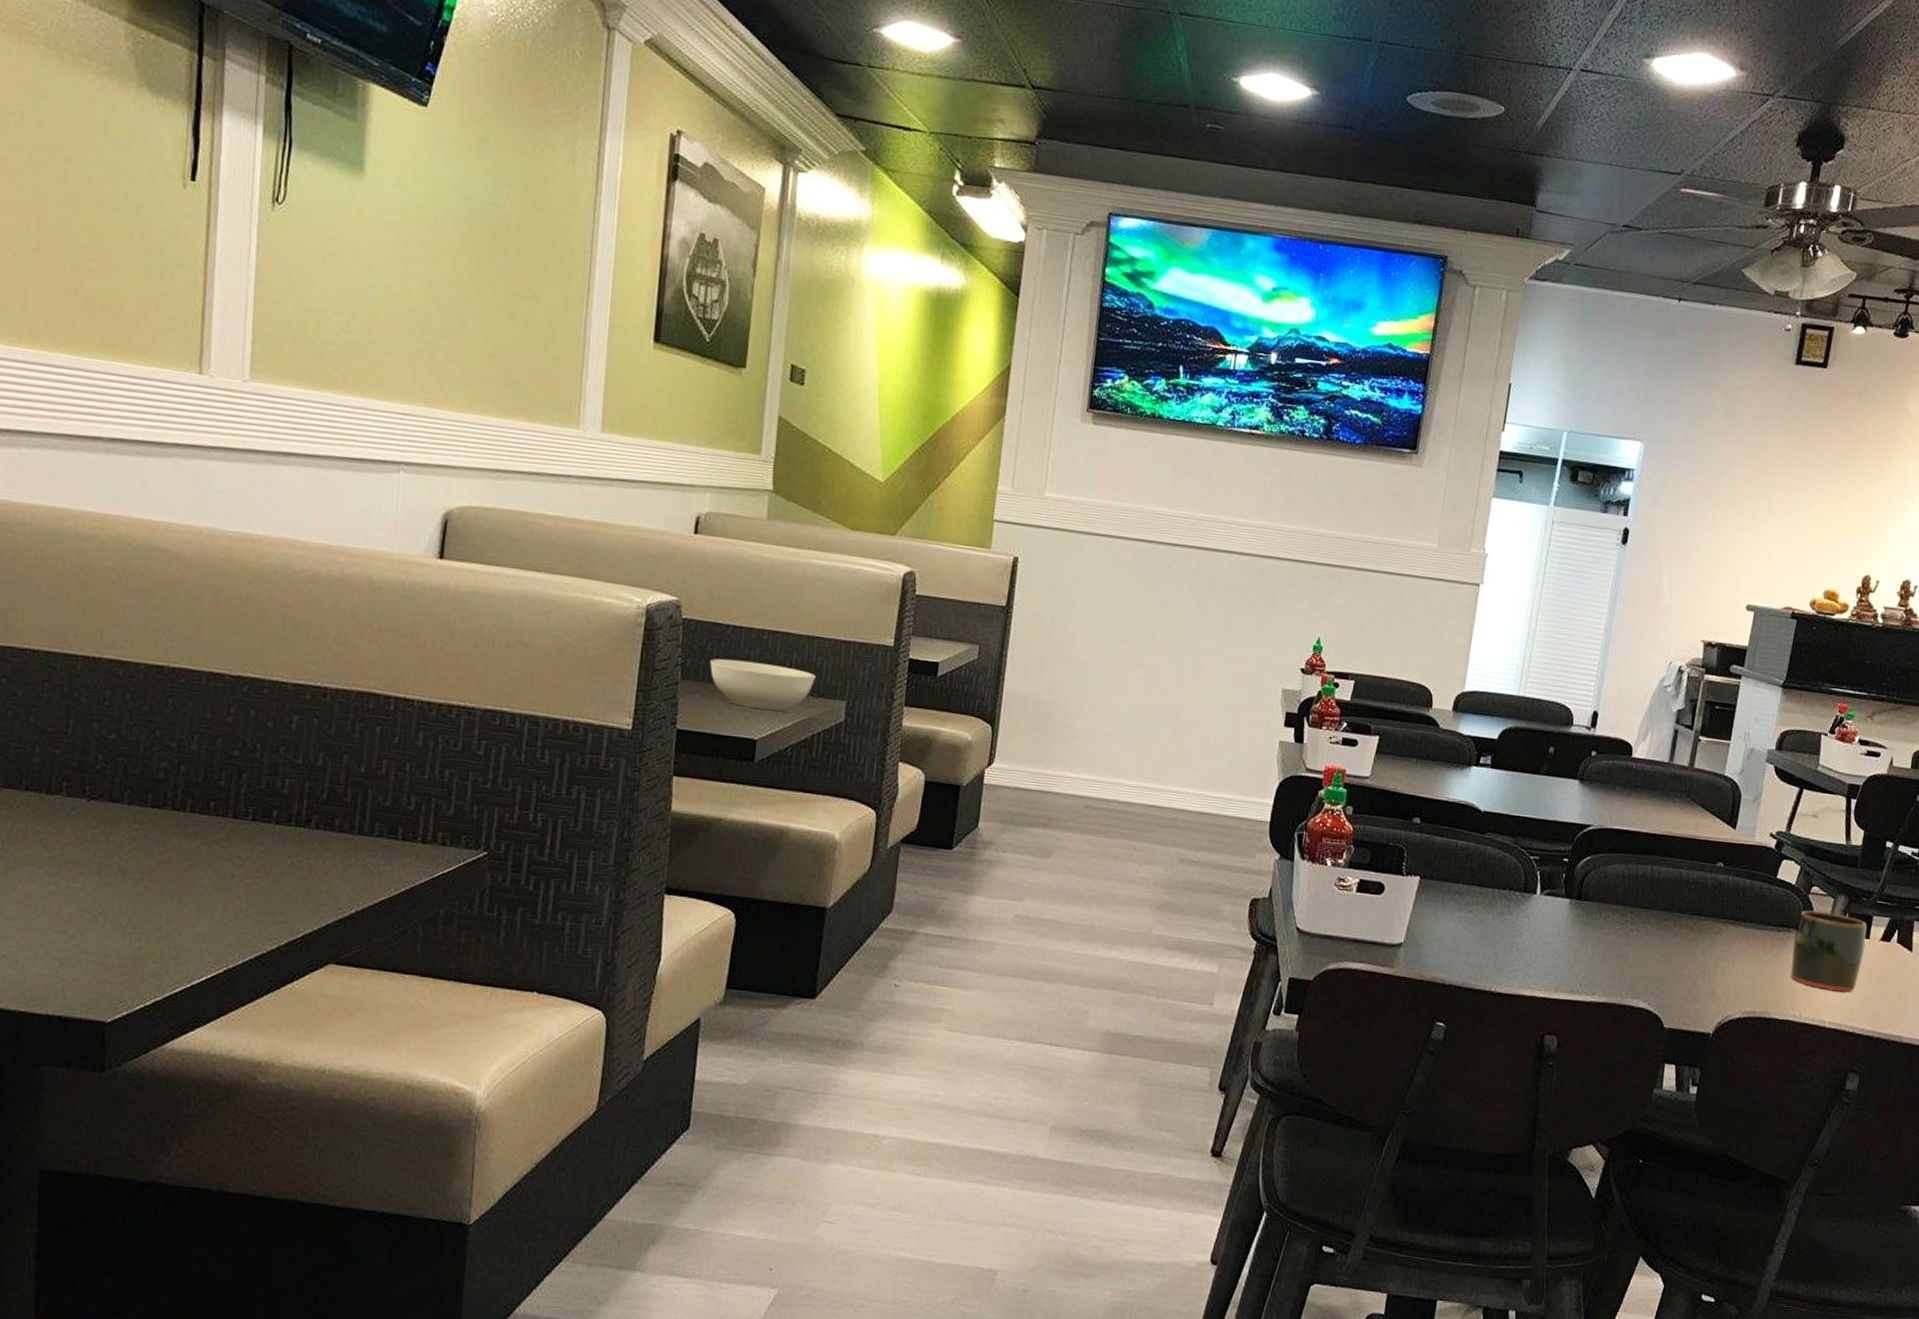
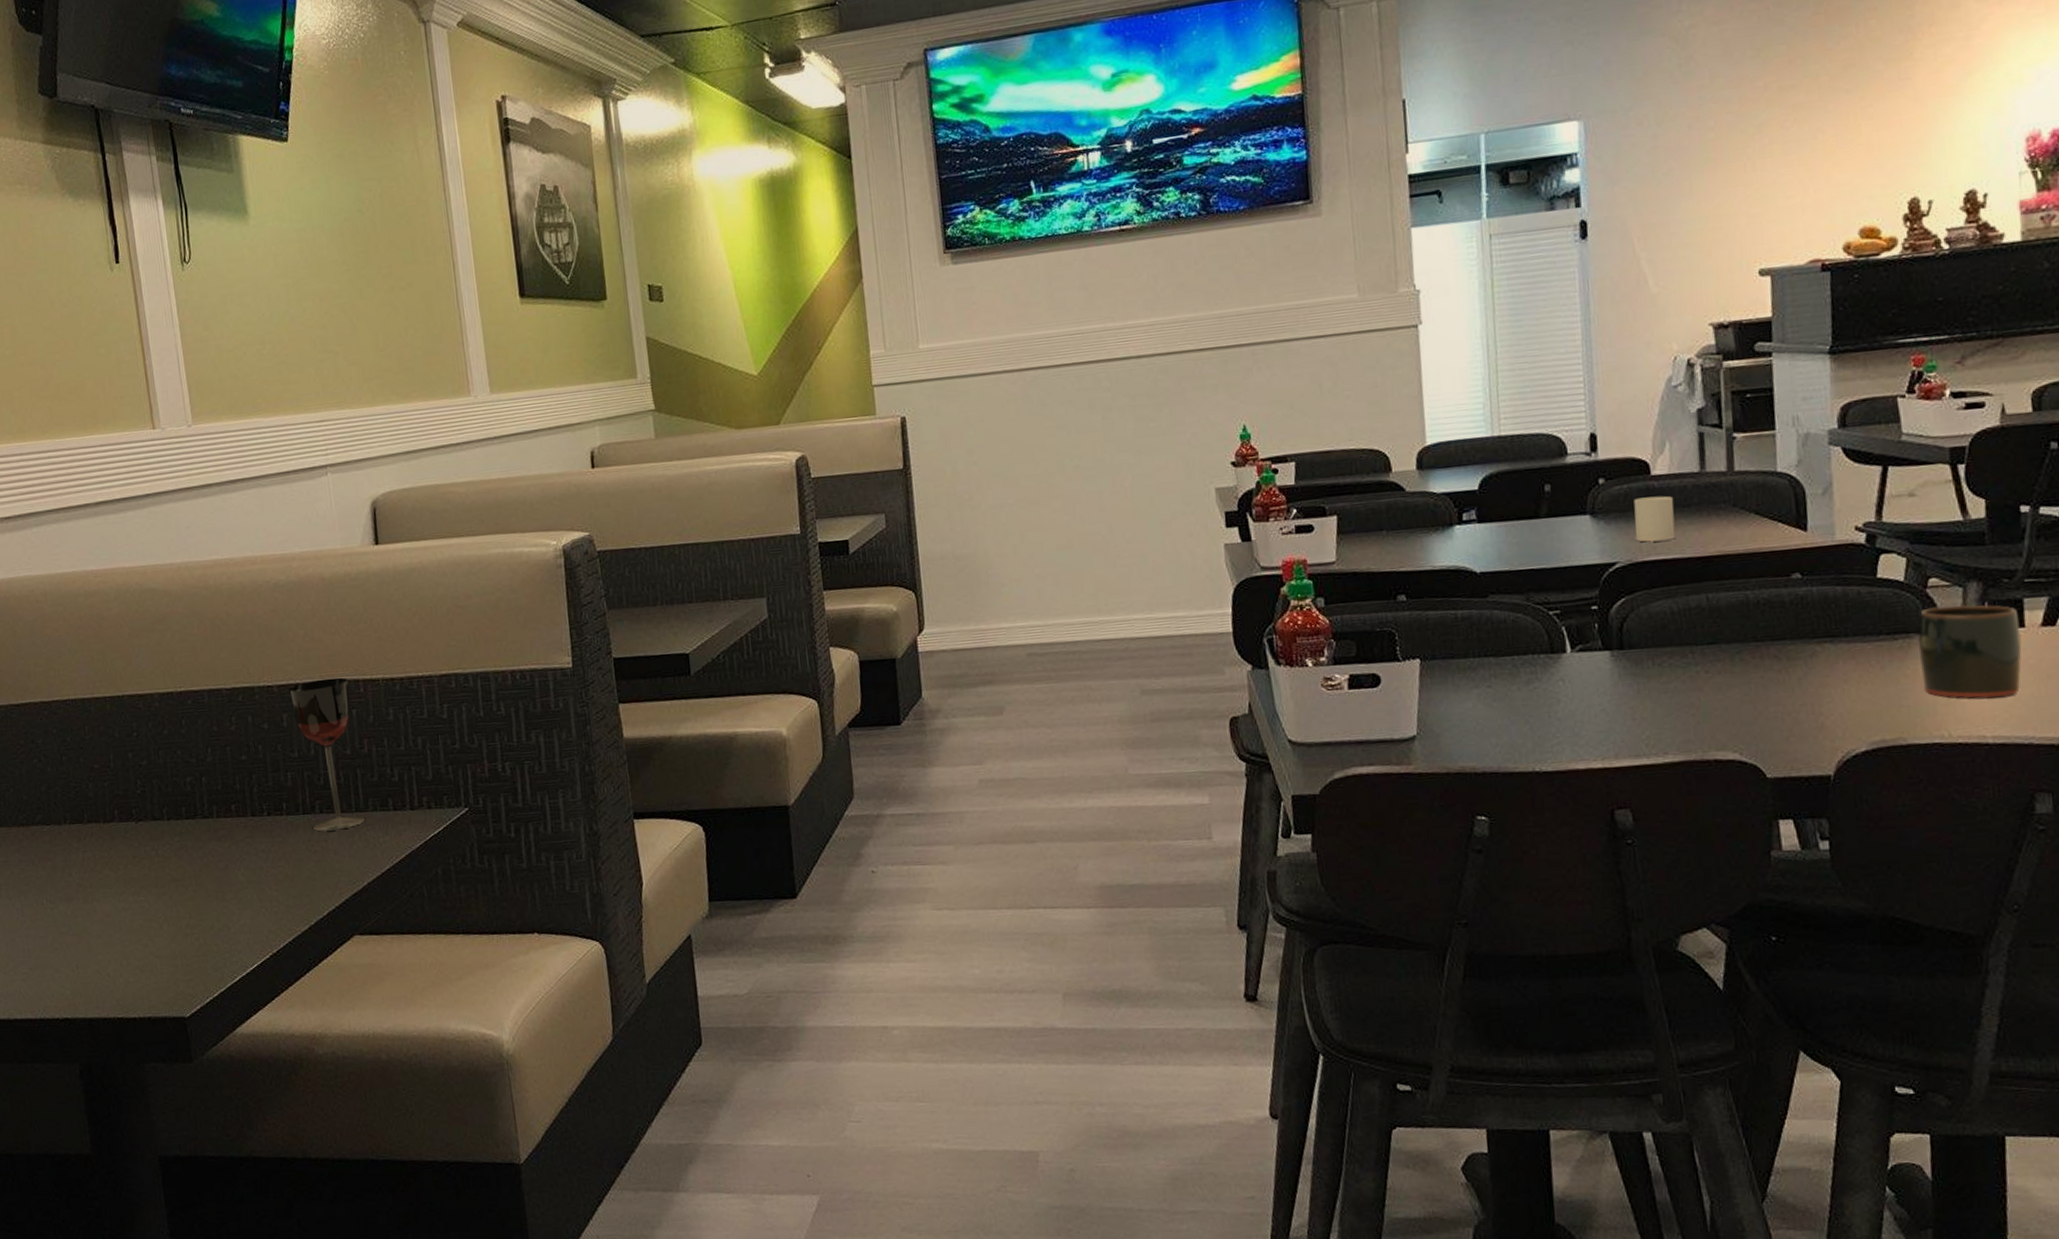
wineglass: none [303,686,378,851] -> present [289,677,367,832]
bowl: present [710,658,817,712] -> none [631,576,733,624]
cup: none [1609,774,1645,815] -> present [1633,496,1676,543]

